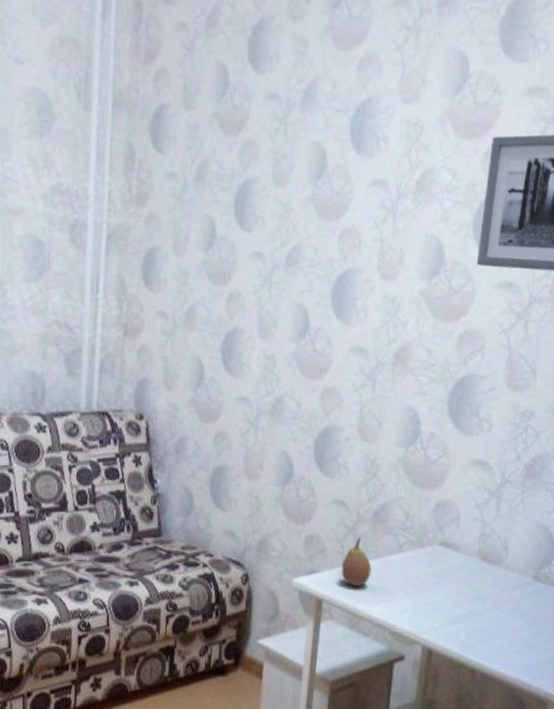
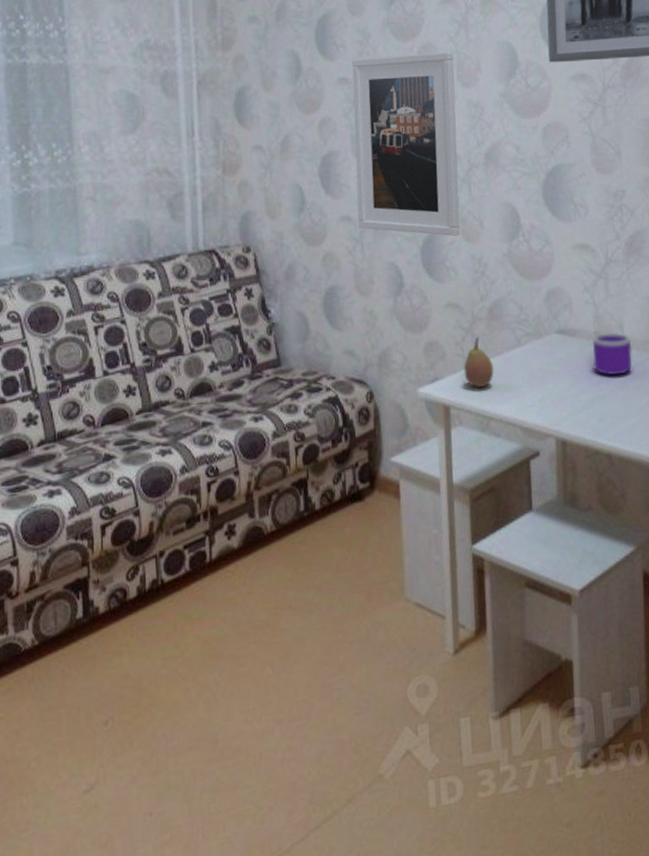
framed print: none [255,233,377,433] -> present [352,51,460,236]
mug: none [471,552,515,595] -> present [592,332,633,376]

